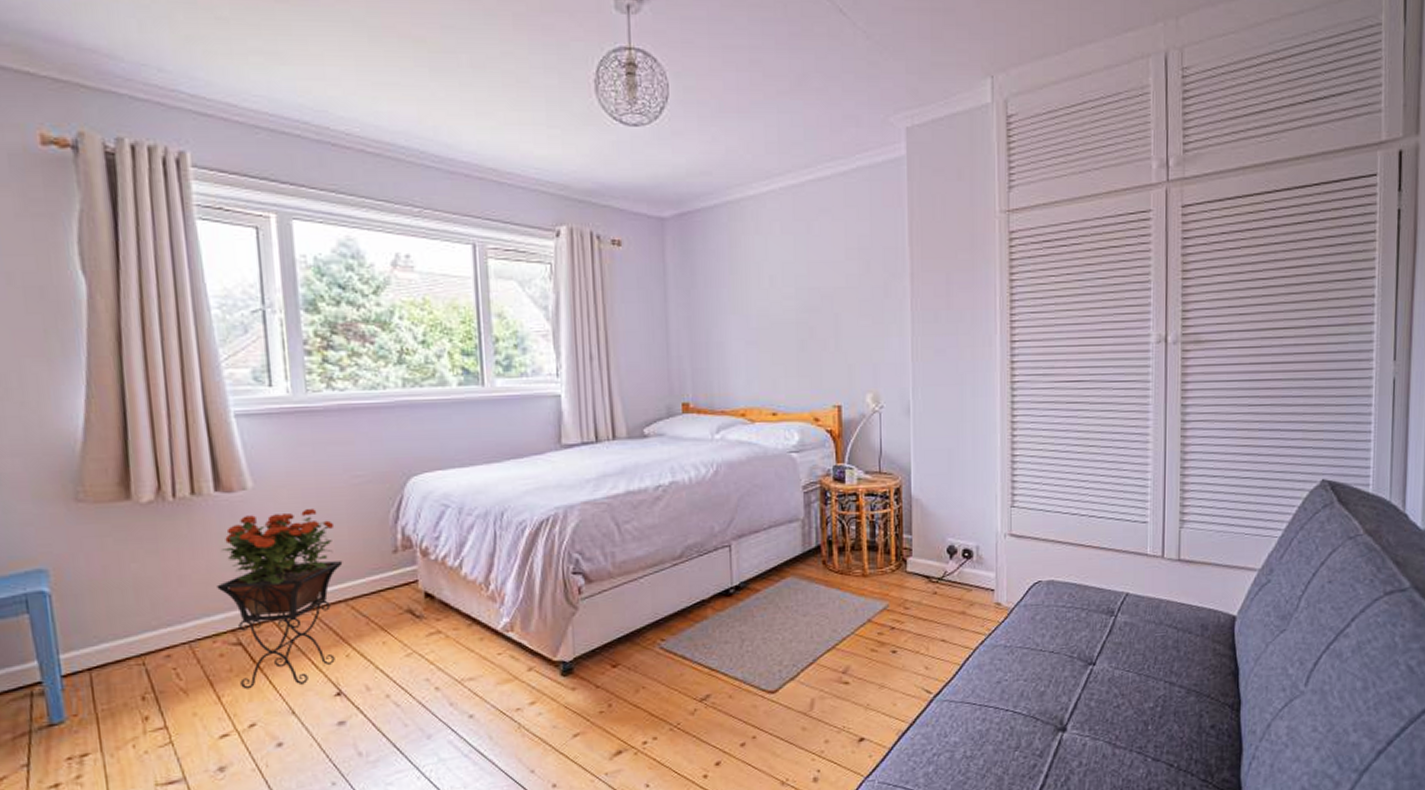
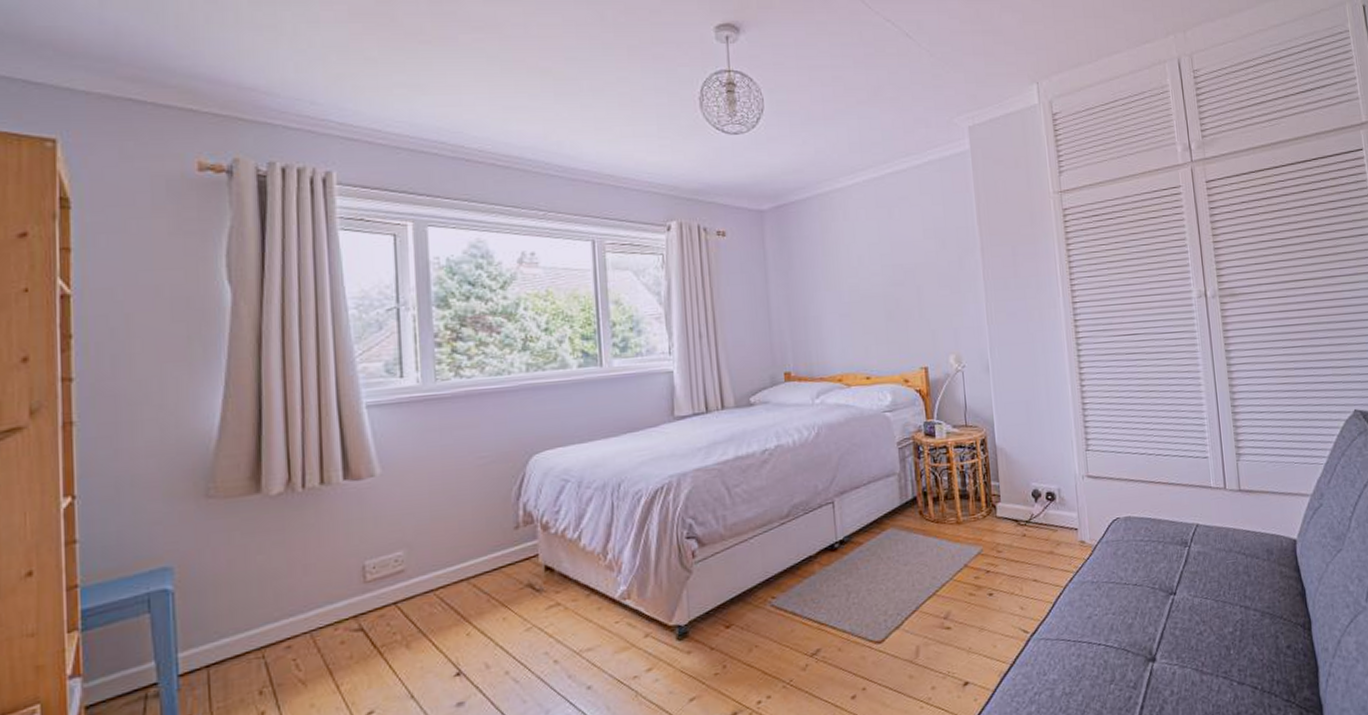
potted flower: present [217,508,343,690] -> none [341,490,466,676]

